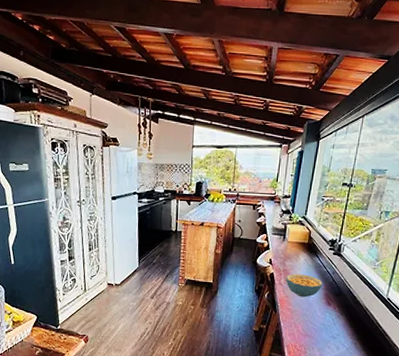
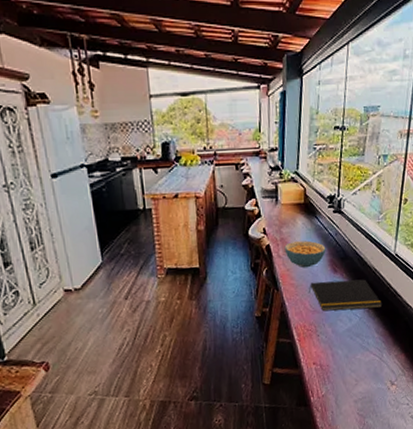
notepad: none [303,310,370,343] -> present [309,279,383,312]

